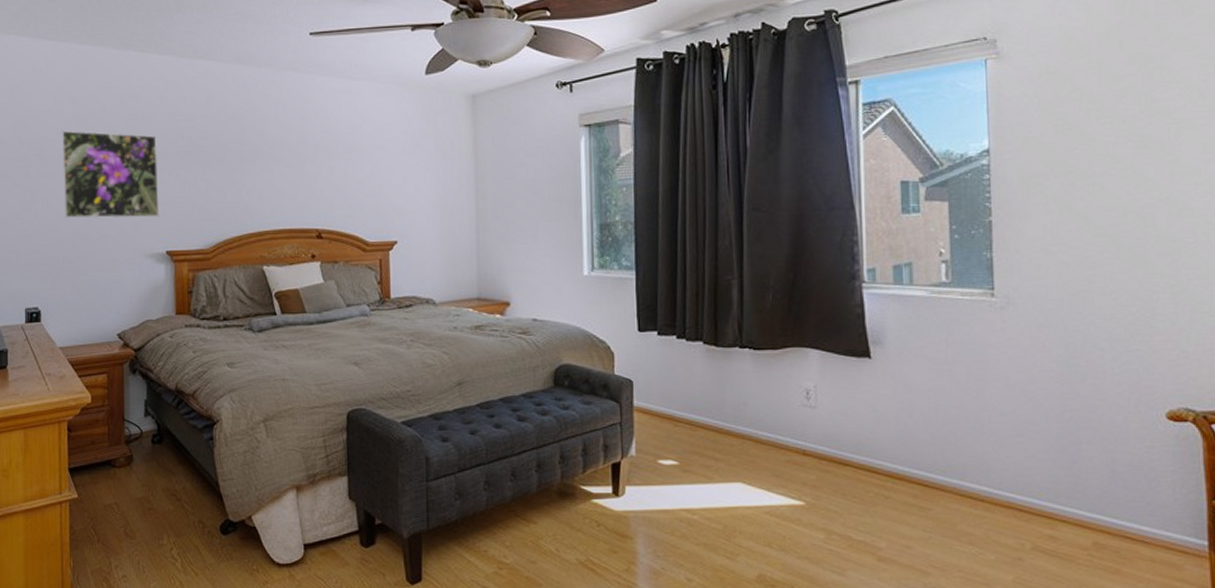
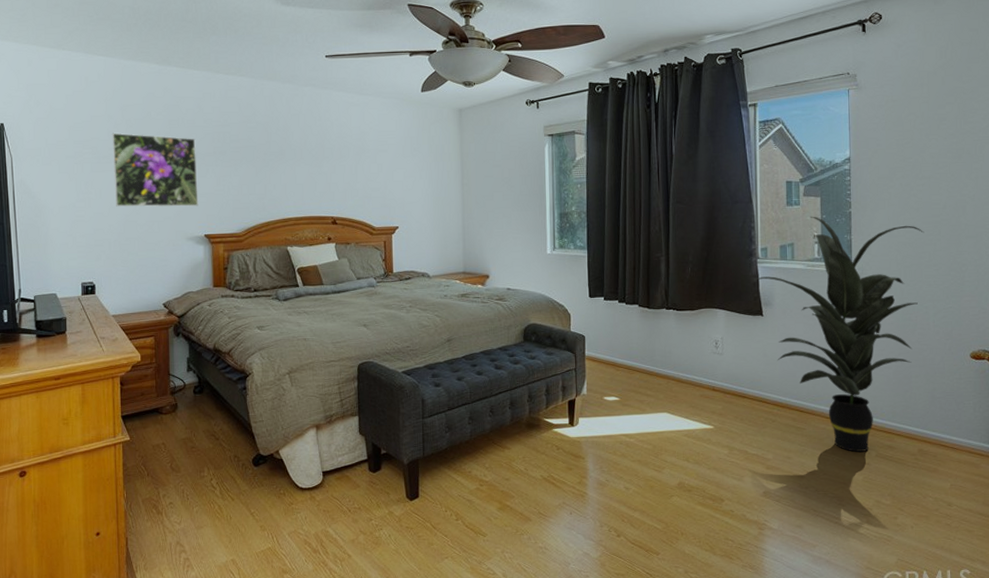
indoor plant: none [856,226,1097,542] -> present [753,216,924,452]

